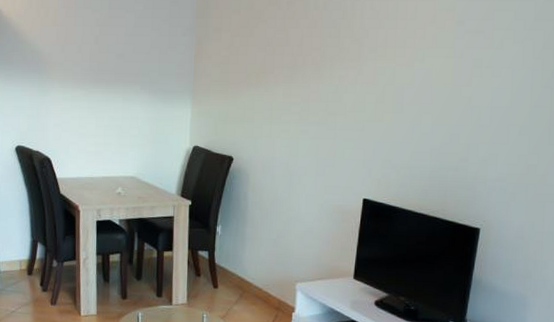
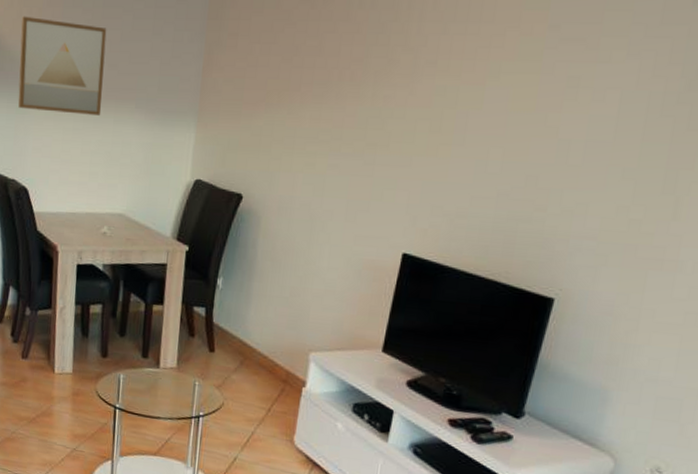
wall art: none [39,15,113,96] -> present [18,16,107,115]

